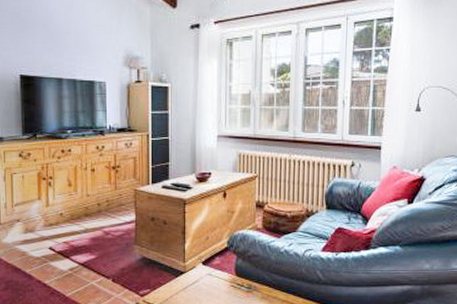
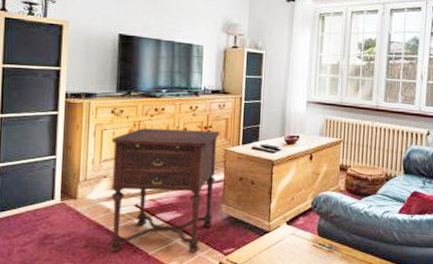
side table: none [21,171,129,295] -> present [109,128,220,253]

